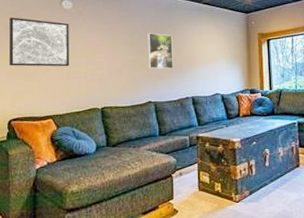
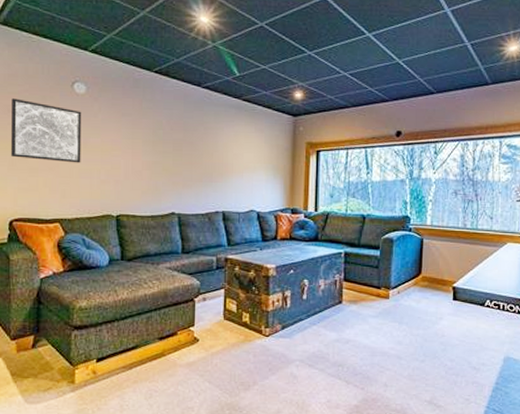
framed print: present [148,33,173,69] -> none [173,131,203,176]

